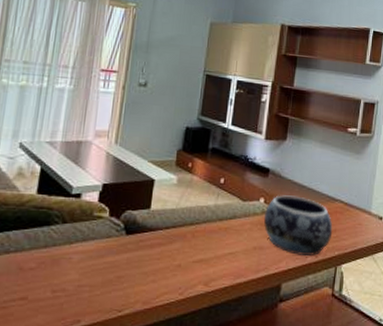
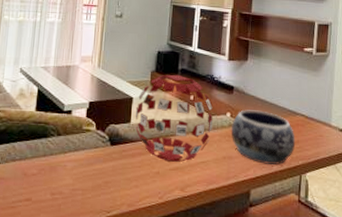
decorative ball: none [156,154,245,253] -> present [135,74,213,162]

